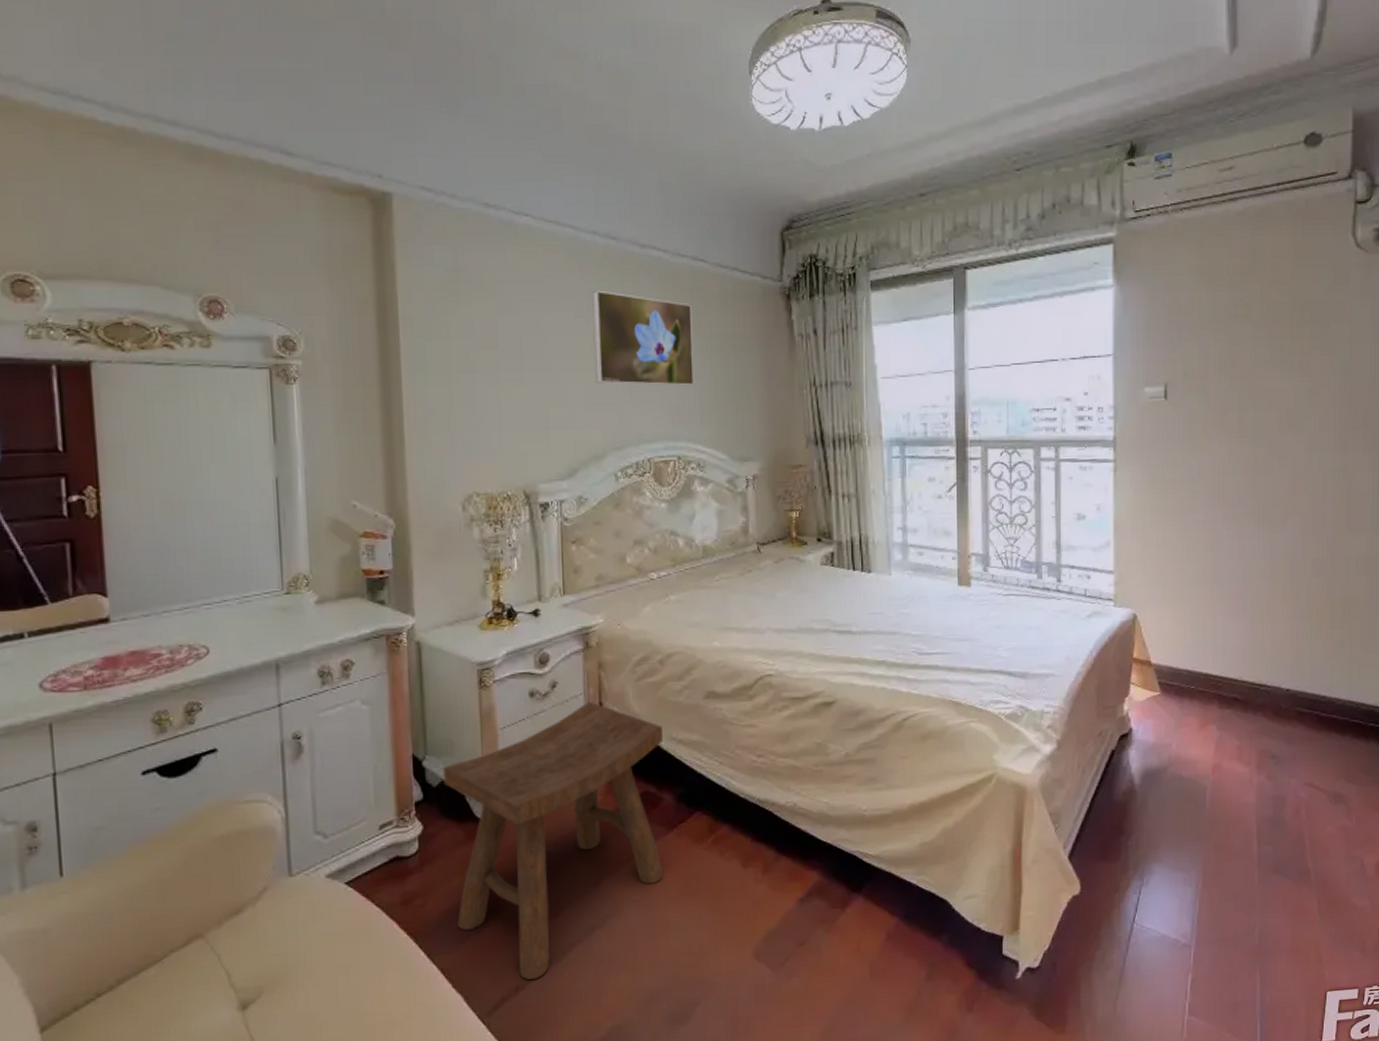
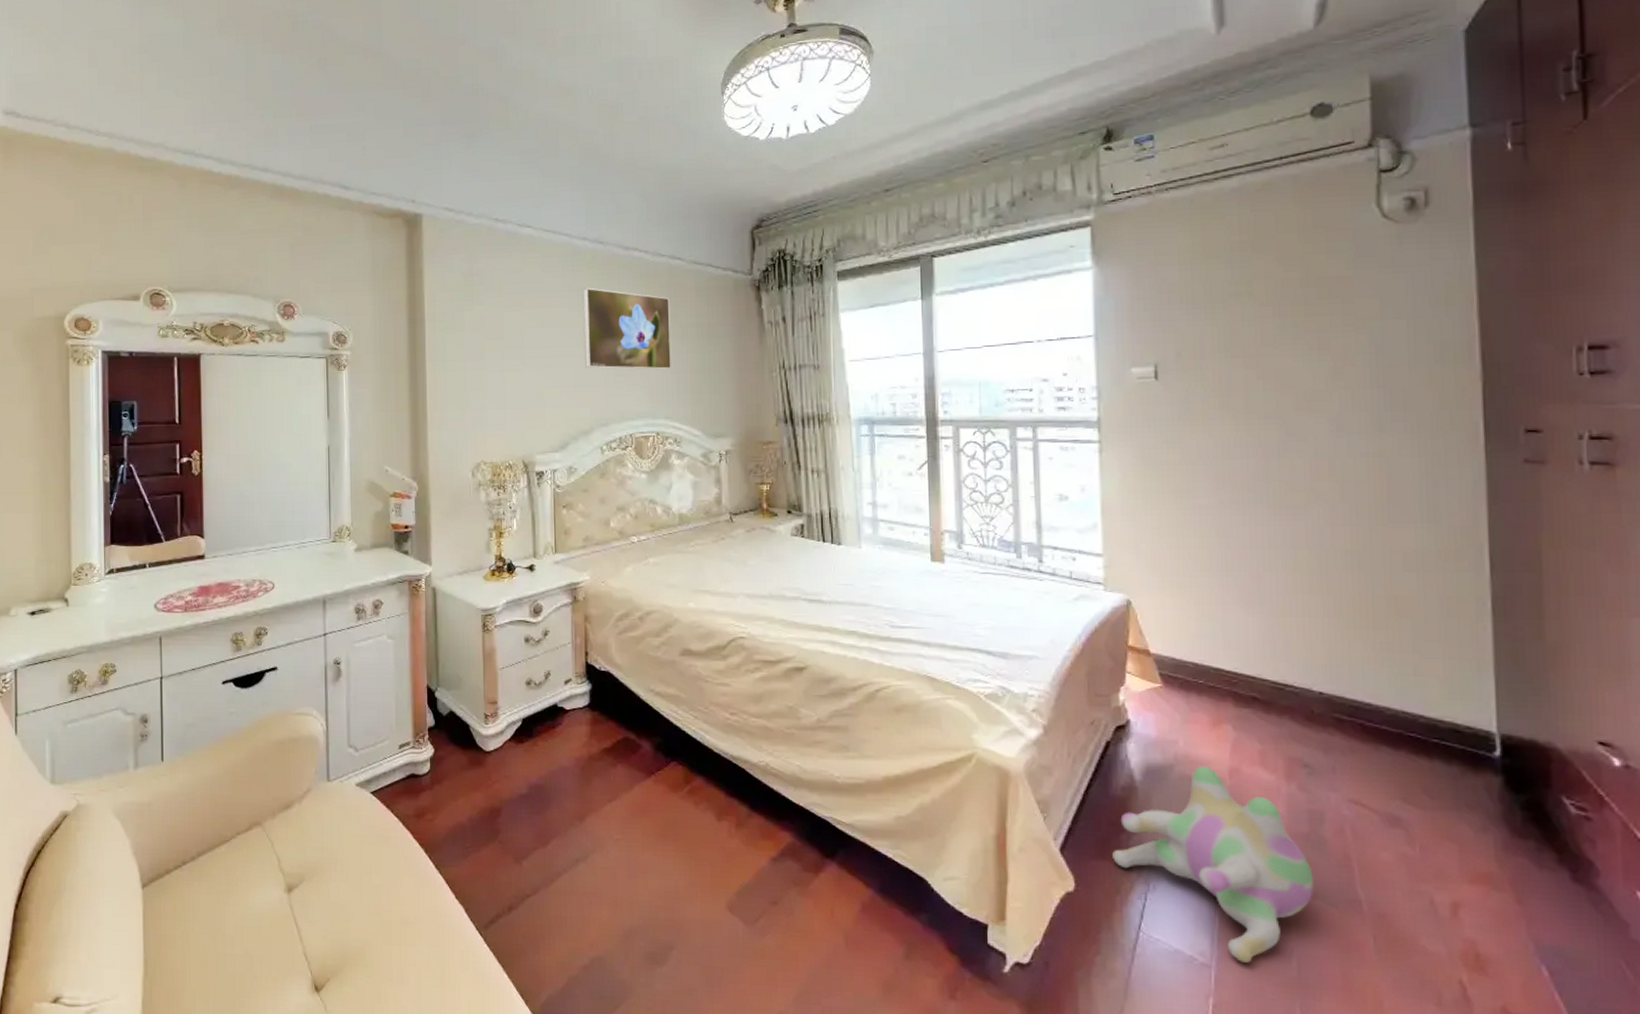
stool: present [443,701,664,980] -> none [451,650,643,901]
plush toy: none [1113,764,1275,939] -> present [1112,765,1314,963]

